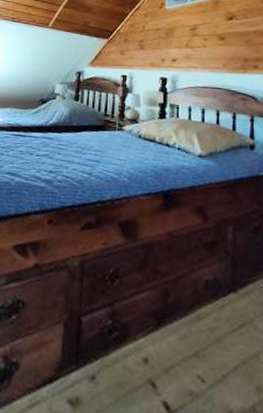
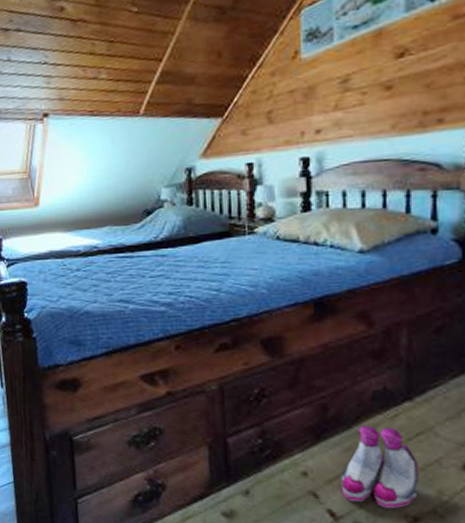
boots: none [176,314,241,404] -> present [341,426,418,509]

